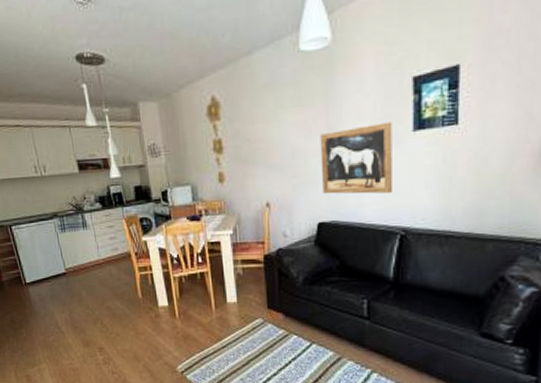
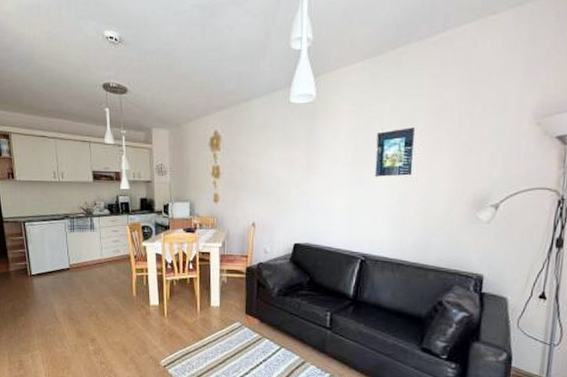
wall art: present [320,121,392,195] -> none [300,166,360,224]

